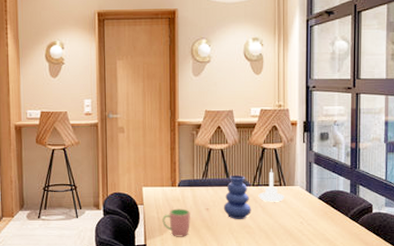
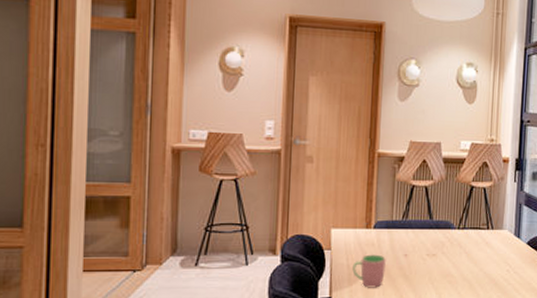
vase: present [223,174,251,220] -> none [424,216,455,268]
candle holder: present [258,167,284,202] -> none [463,208,492,248]

